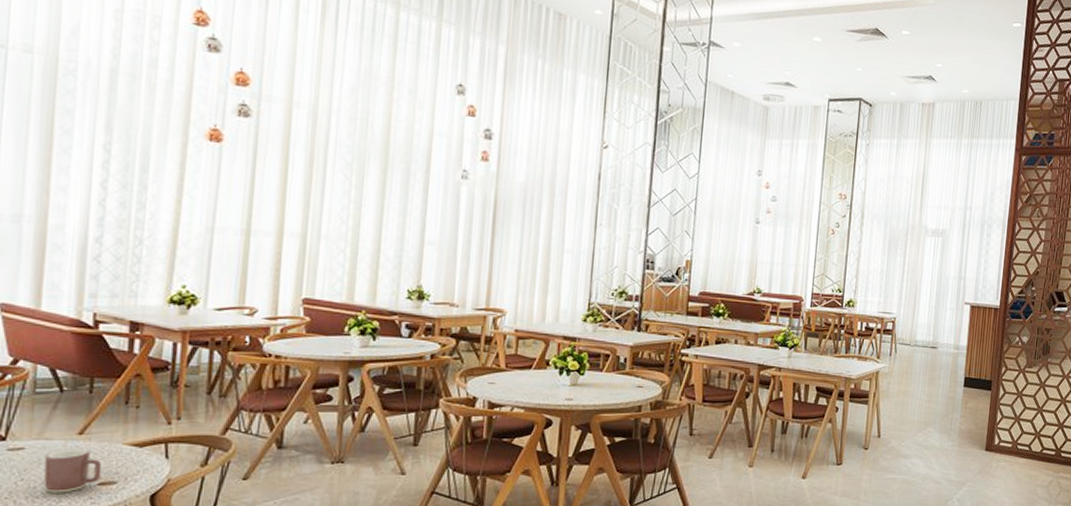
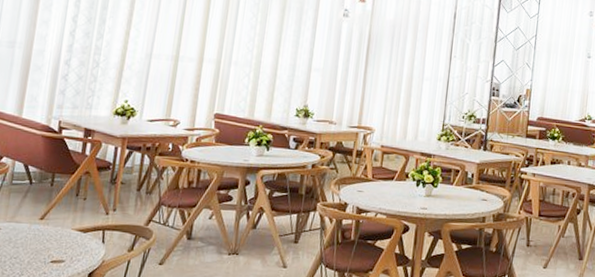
mug: present [43,449,102,493] -> none [11,231,55,268]

